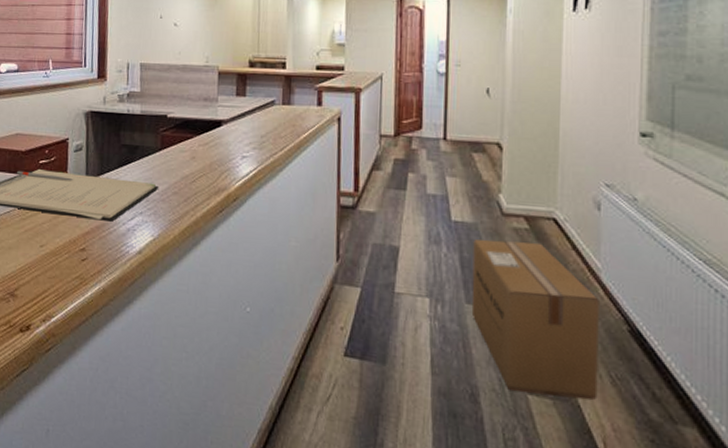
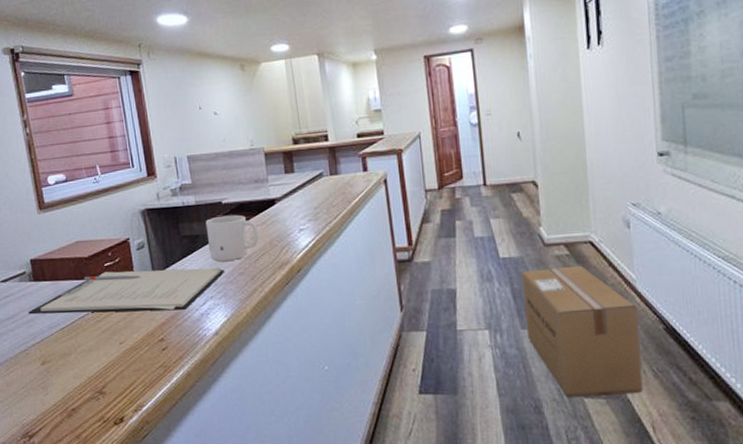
mug: none [146,129,200,178] -> present [205,214,259,261]

